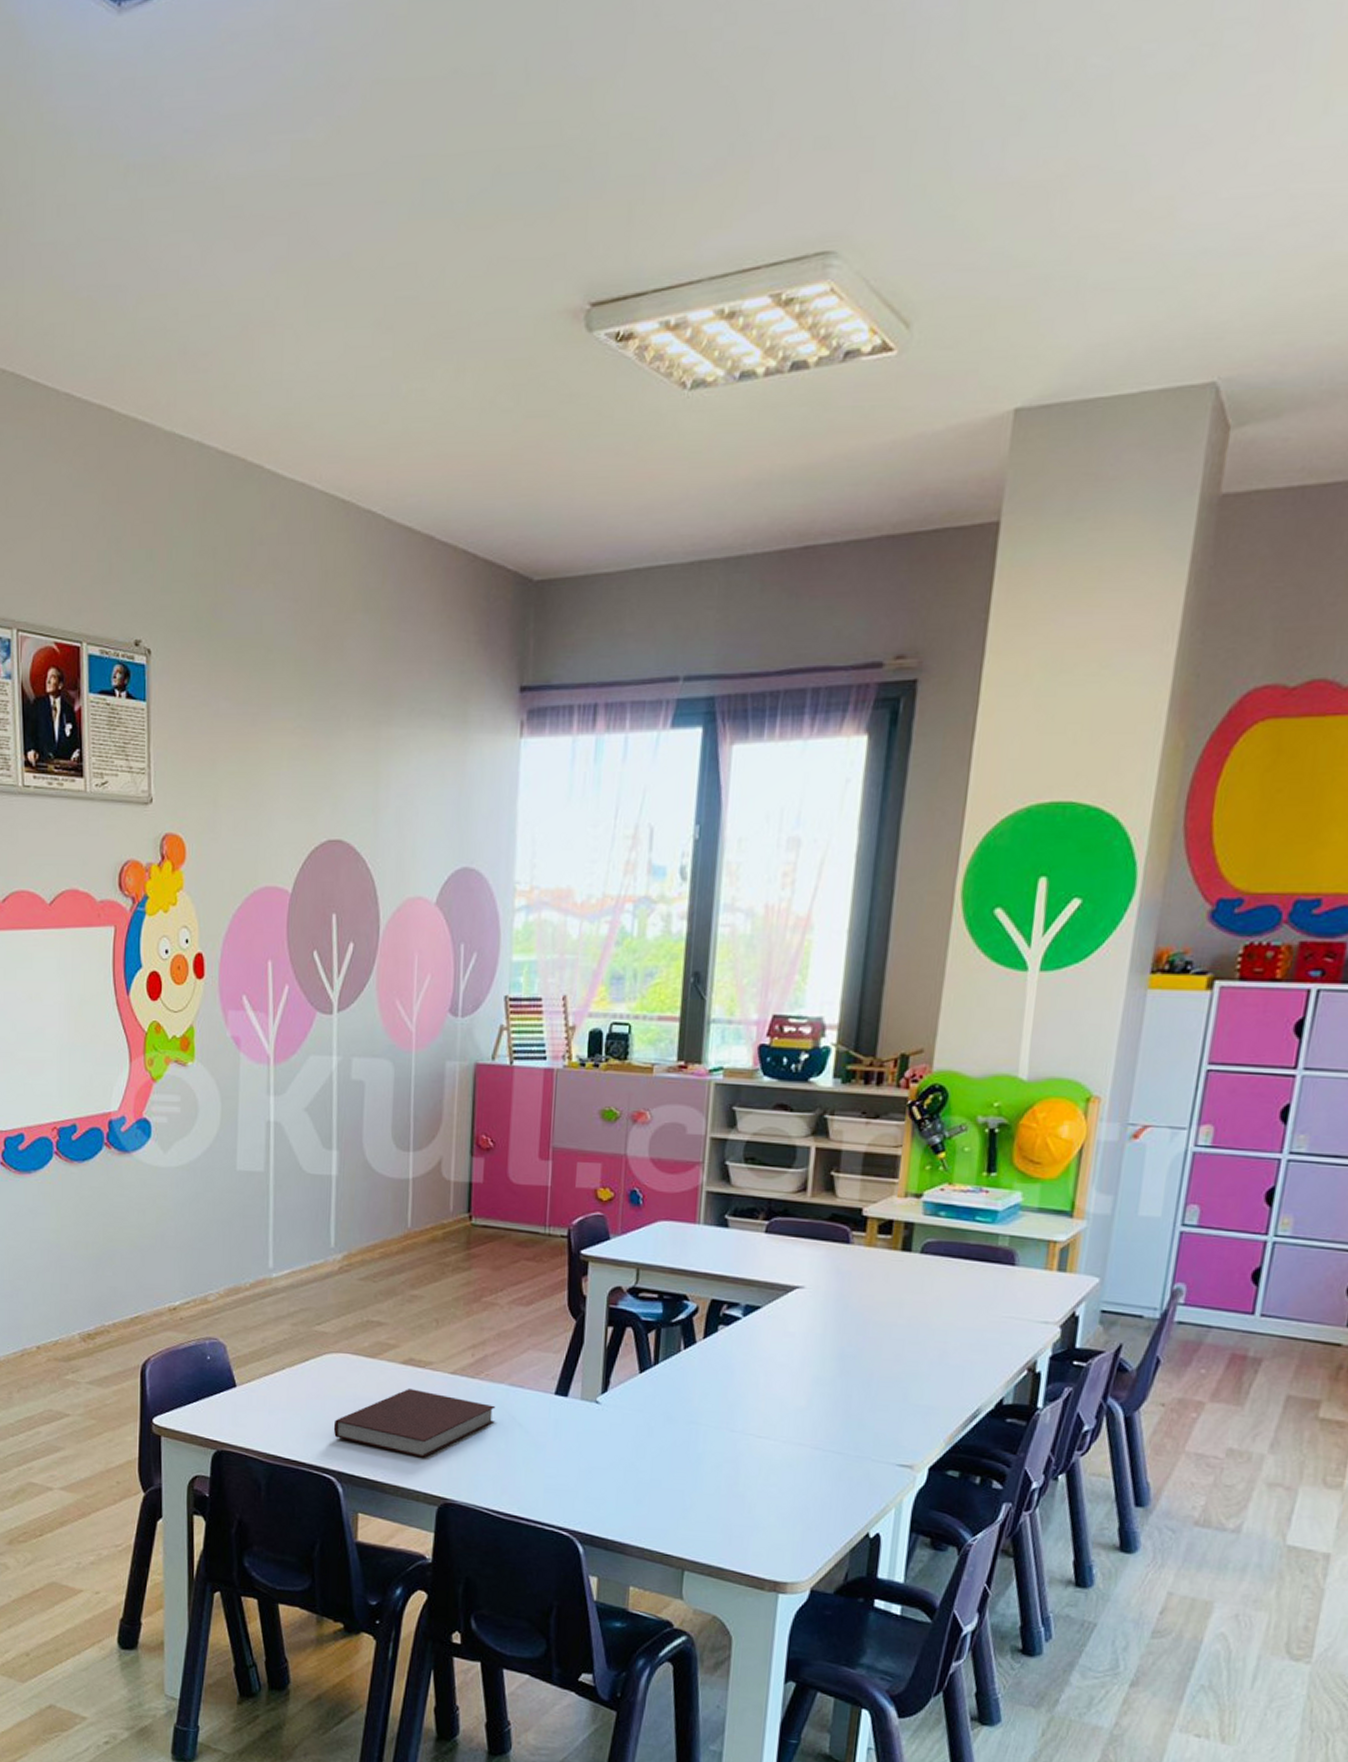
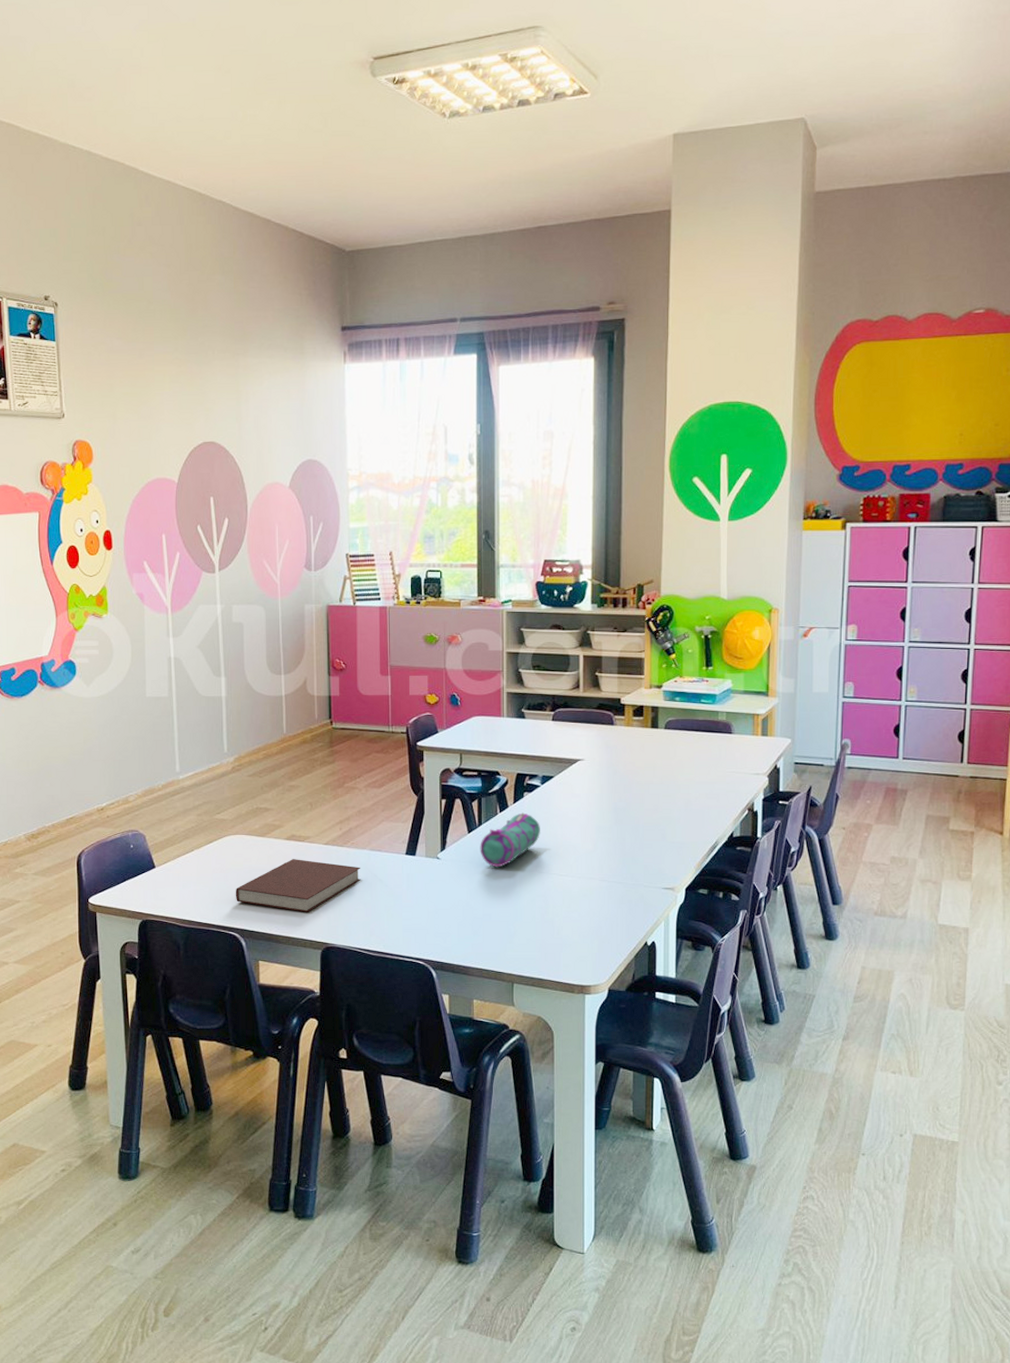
pencil case: none [653,1351,737,1421] -> present [480,812,540,868]

